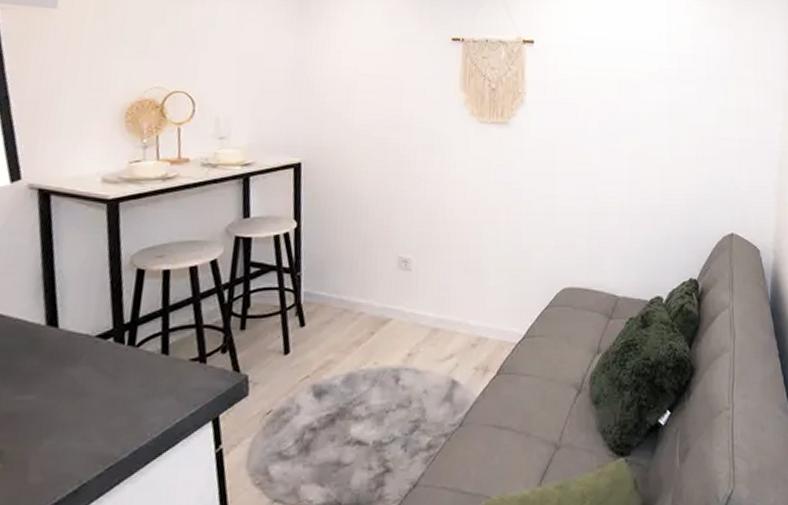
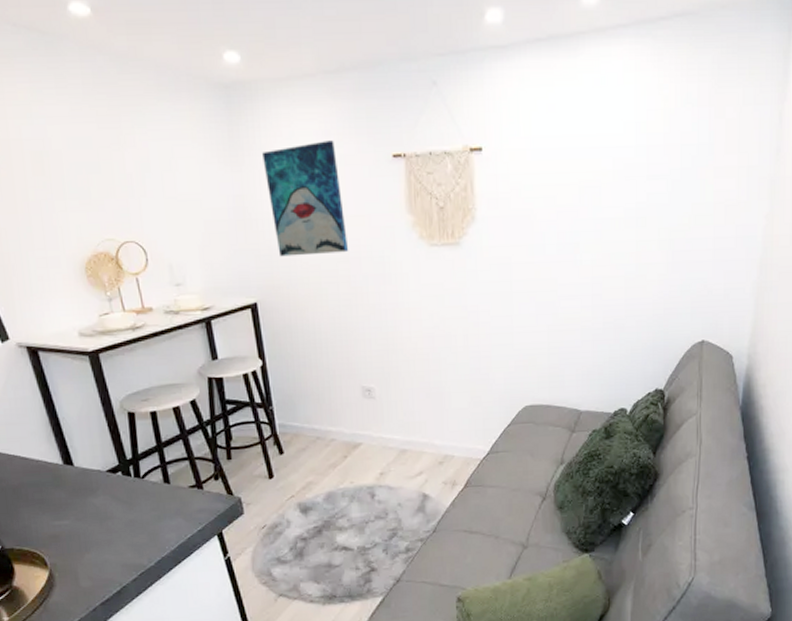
wall art: none [328,19,401,122] -> present [262,140,349,257]

